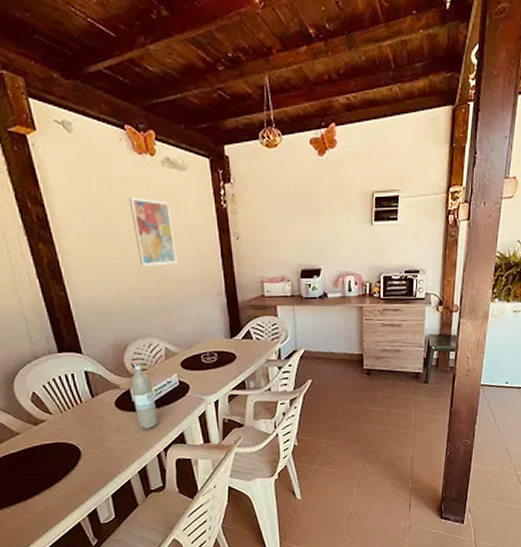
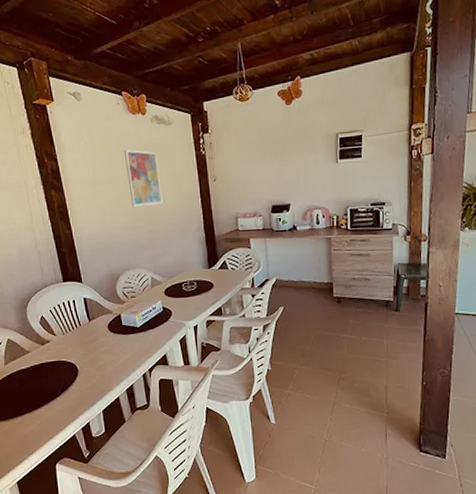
water bottle: present [130,364,158,430] -> none [121,292,144,351]

